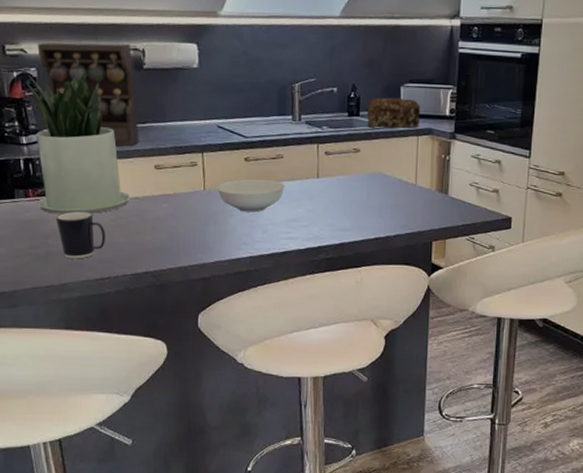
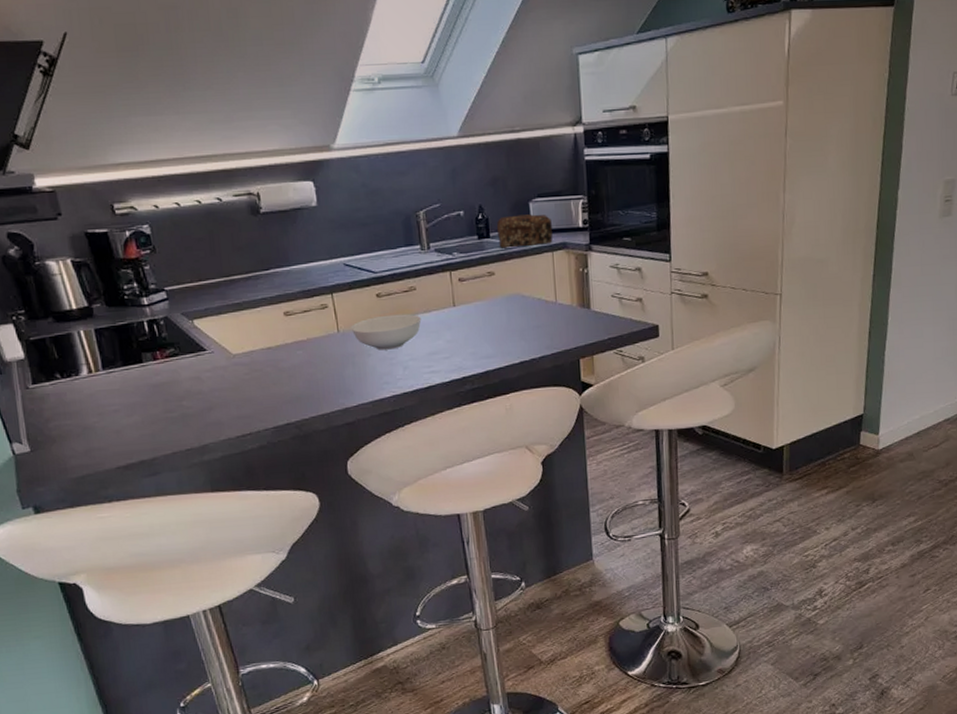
planter: present [26,72,130,215] -> none [140,224,262,374]
spice rack: present [37,42,139,147] -> none [147,189,265,297]
mug: present [55,211,105,259] -> none [187,368,242,419]

